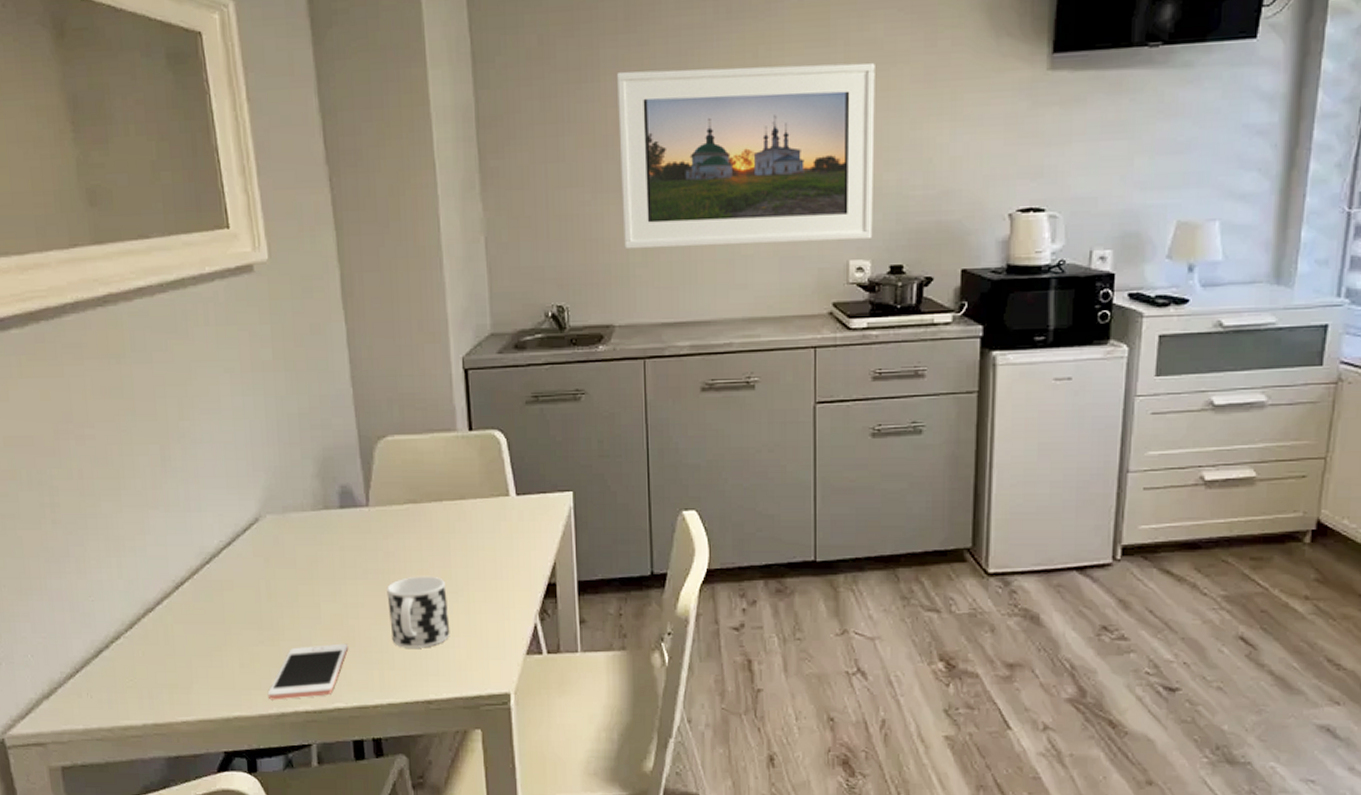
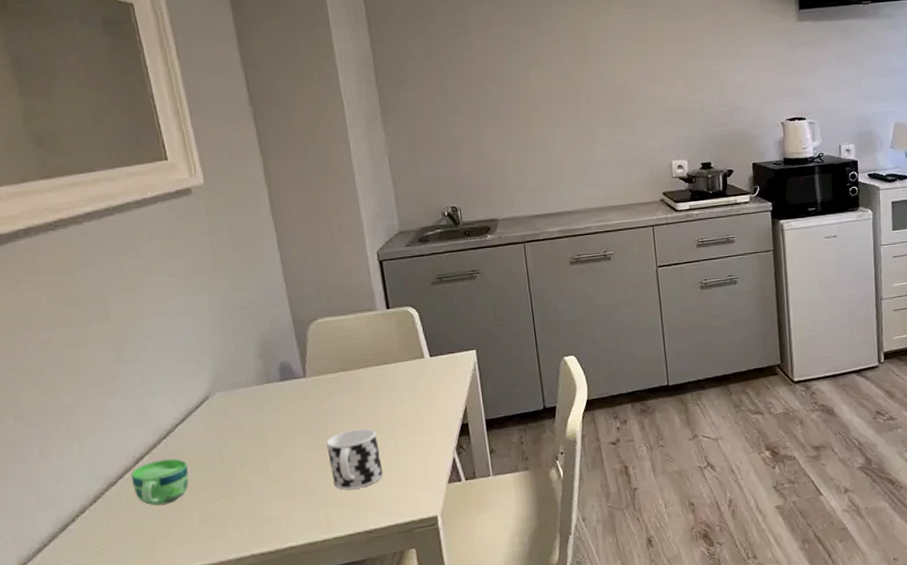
cup: none [170,588,232,641] -> present [131,458,189,506]
cell phone: present [267,643,349,700] -> none [226,492,297,548]
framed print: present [616,62,875,250] -> none [483,18,687,161]

